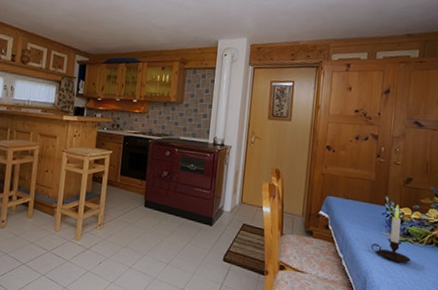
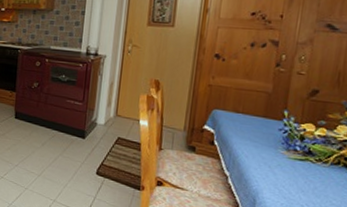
candle: present [371,204,410,263] -> none [263,120,310,184]

